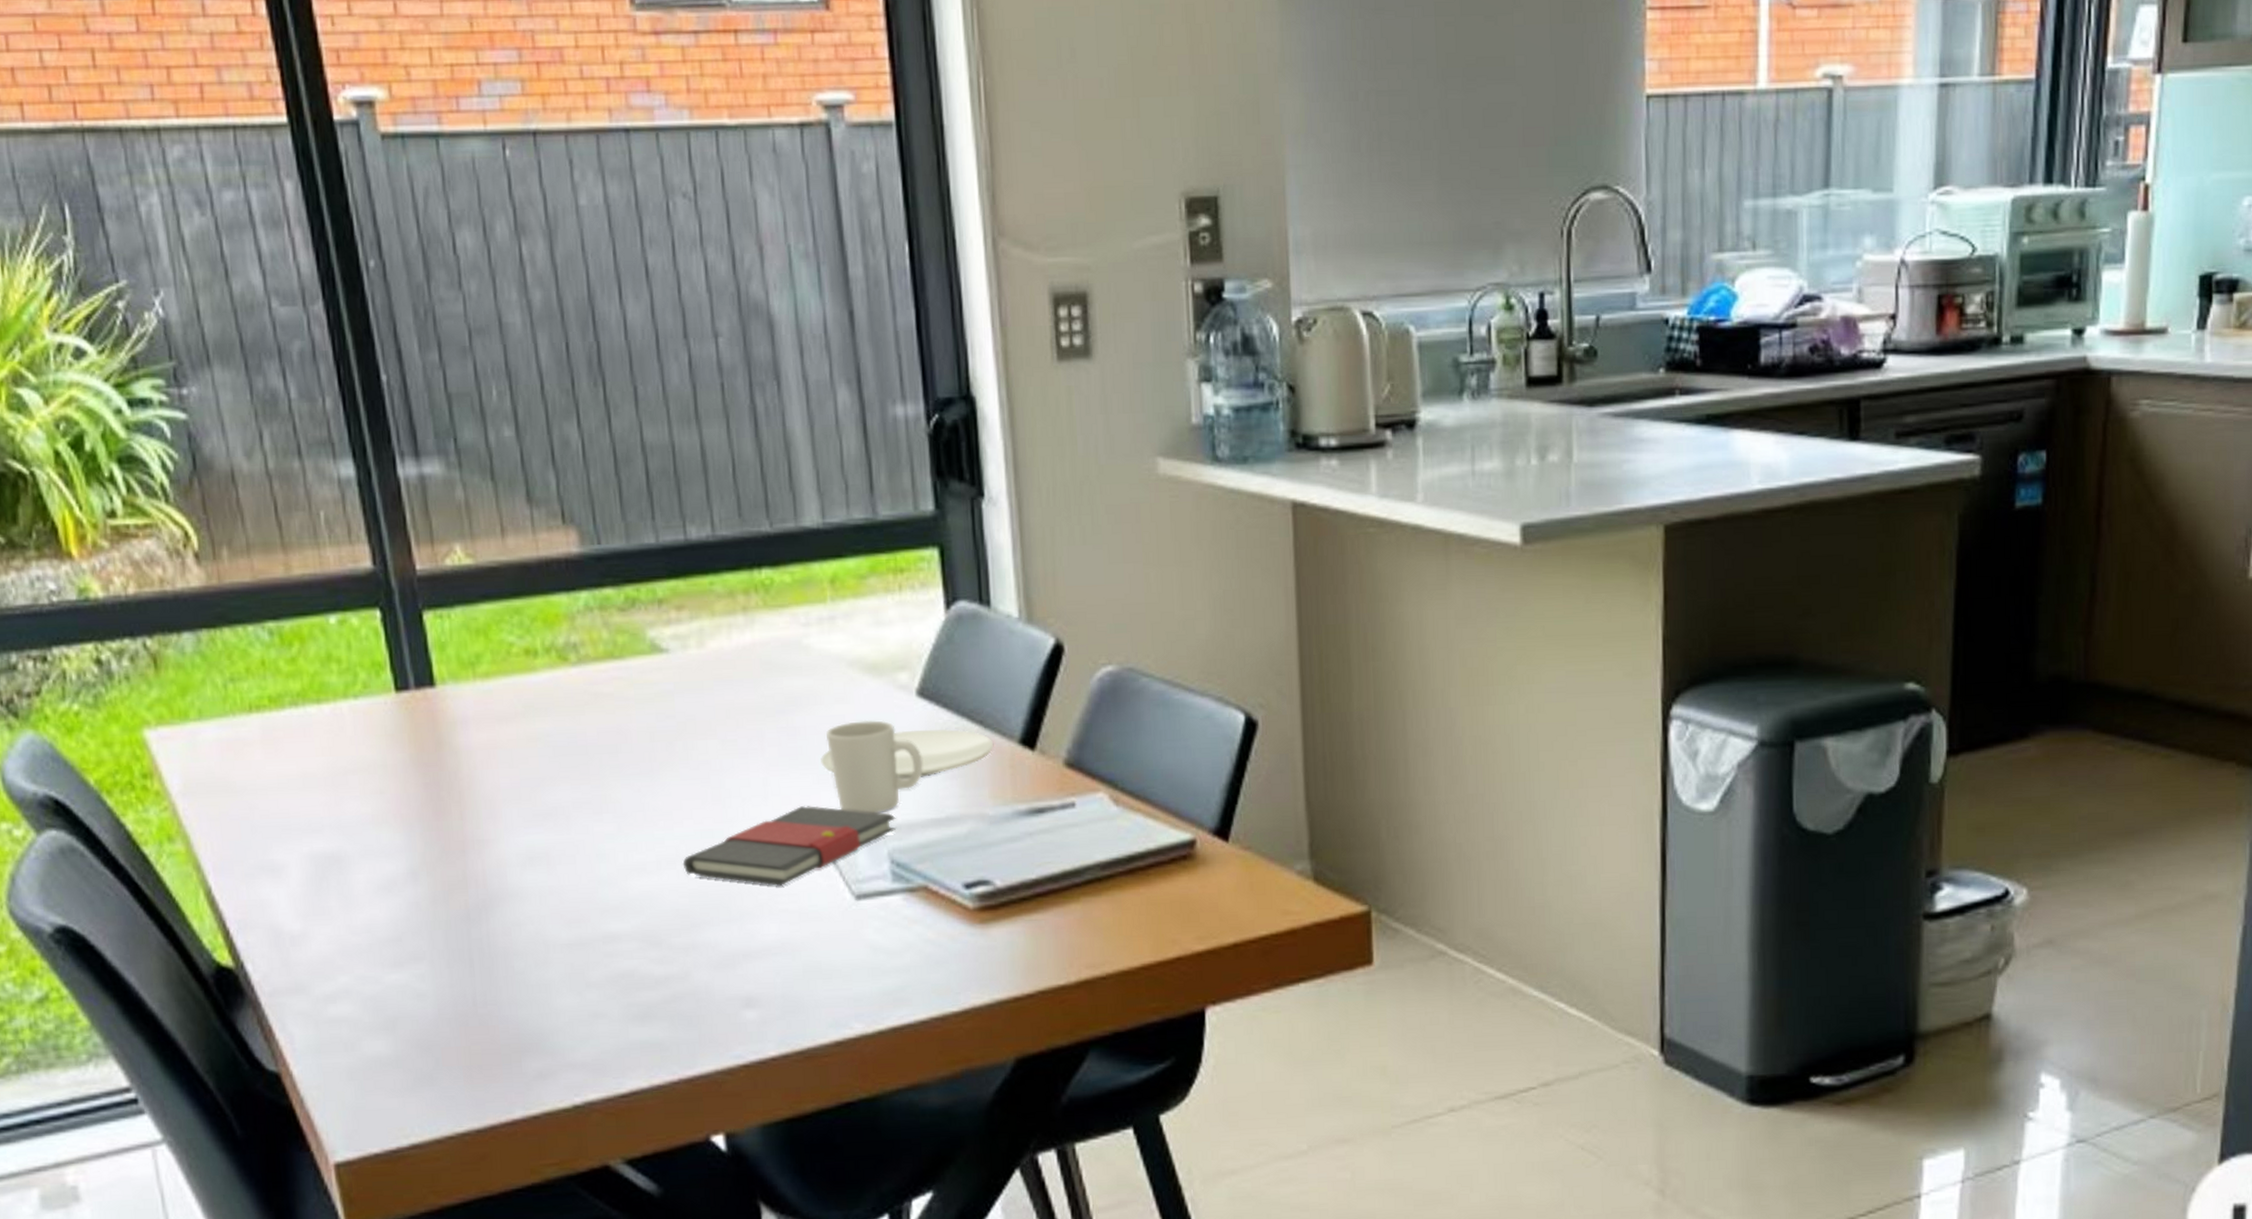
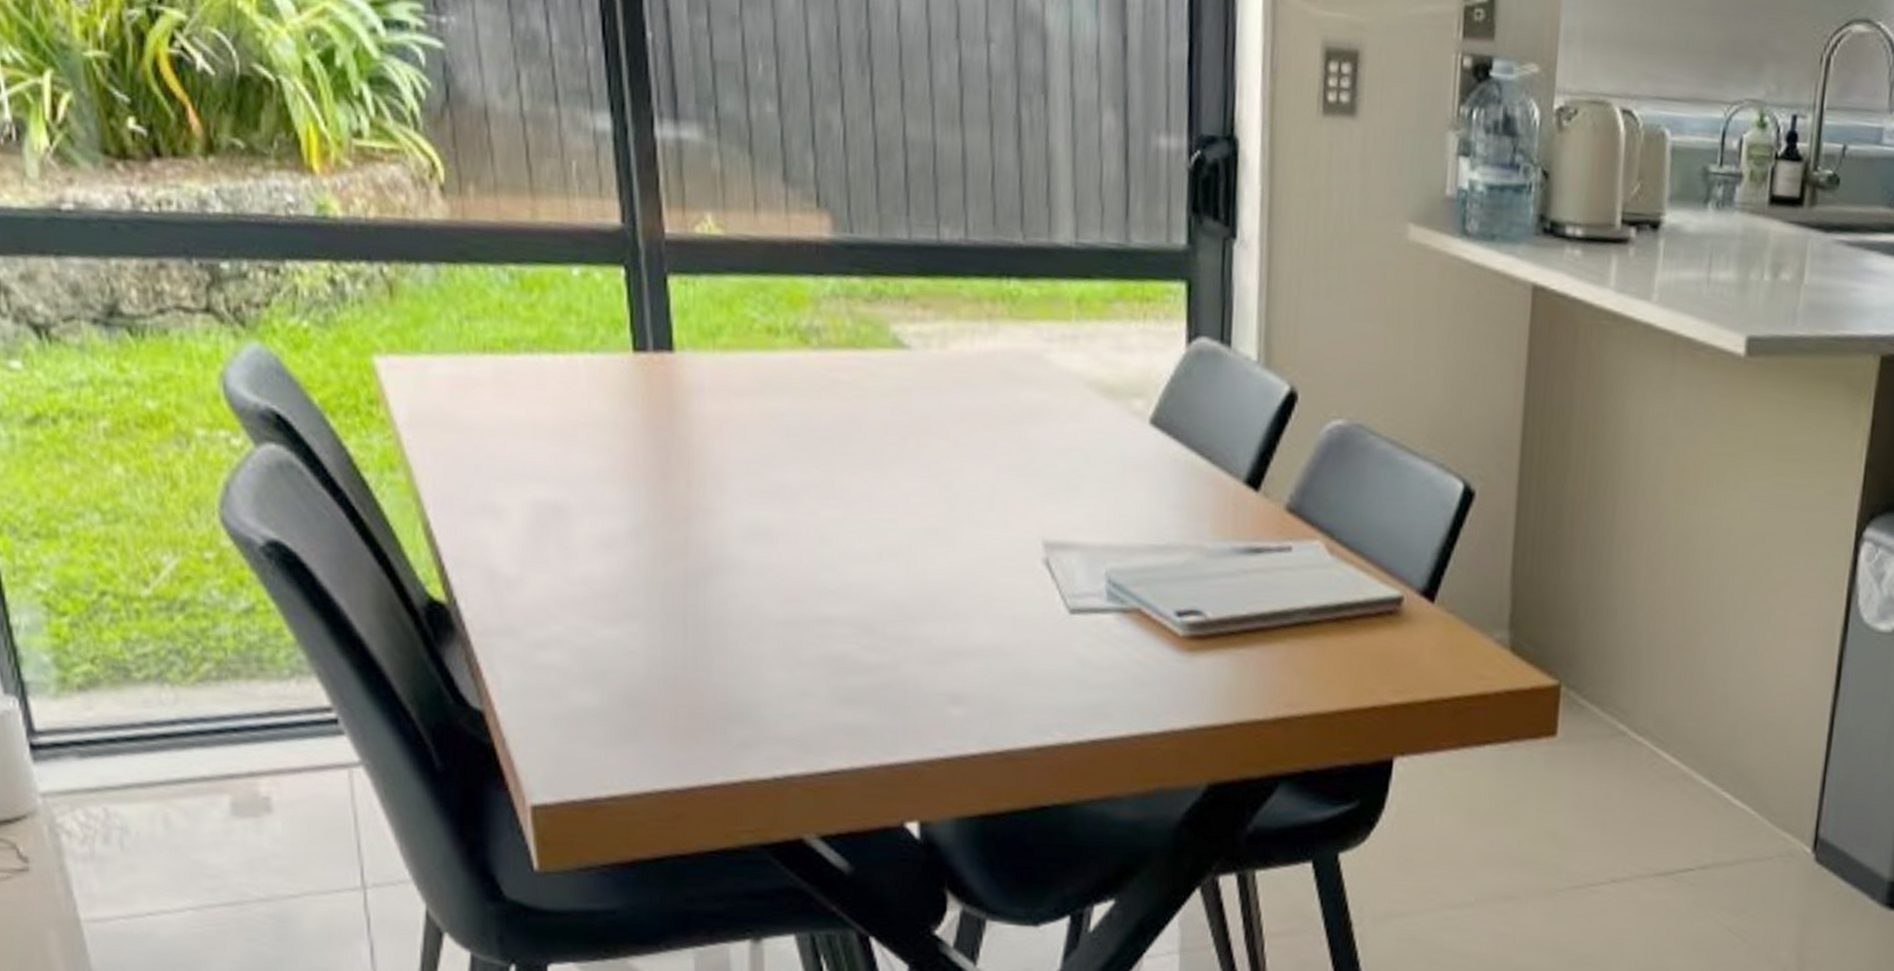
book: present [682,806,897,886] -> none [904,516,1117,591]
plate: present [821,728,994,778] -> none [1049,455,1220,504]
mug: present [826,720,924,813] -> none [1056,440,1150,533]

